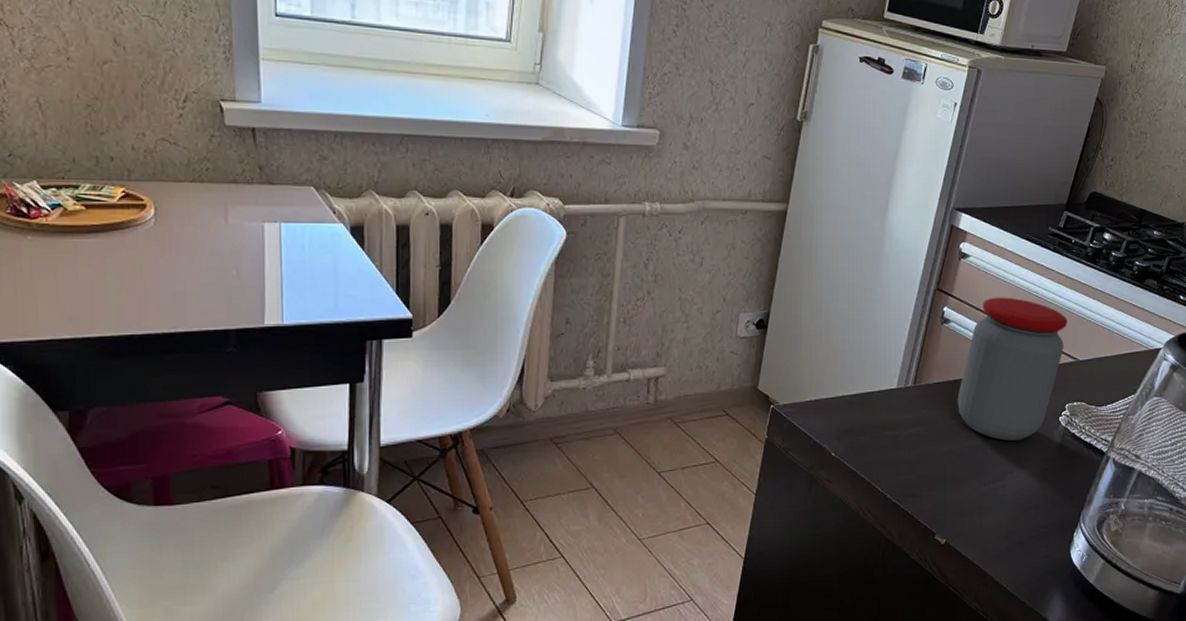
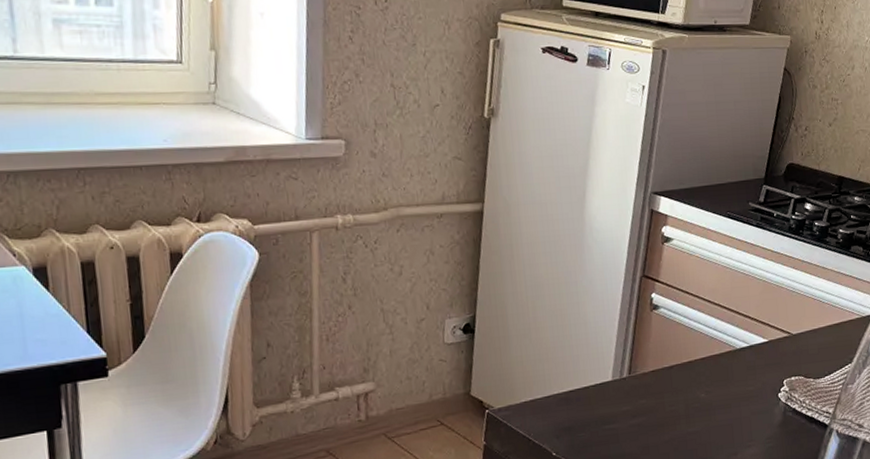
jar: present [957,297,1068,441] -> none [674,277,778,423]

